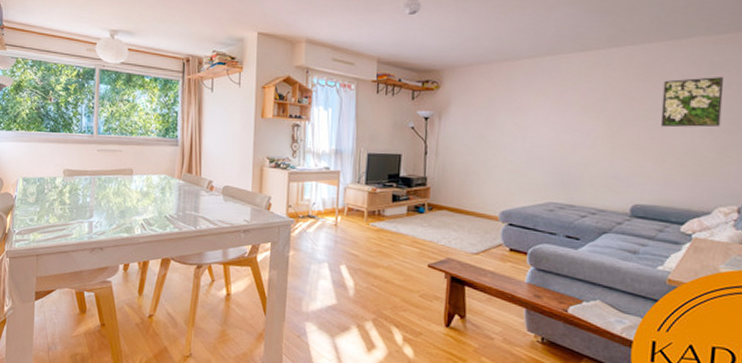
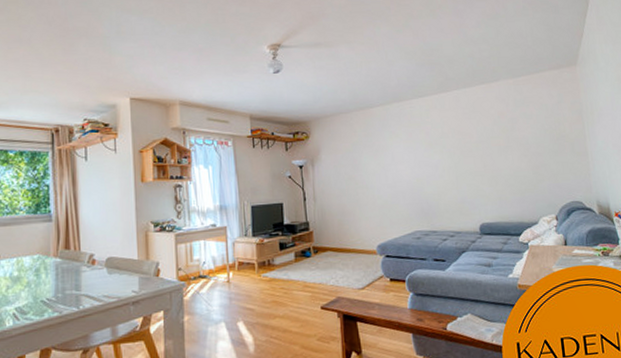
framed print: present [660,77,724,128] -> none [485,111,531,155]

